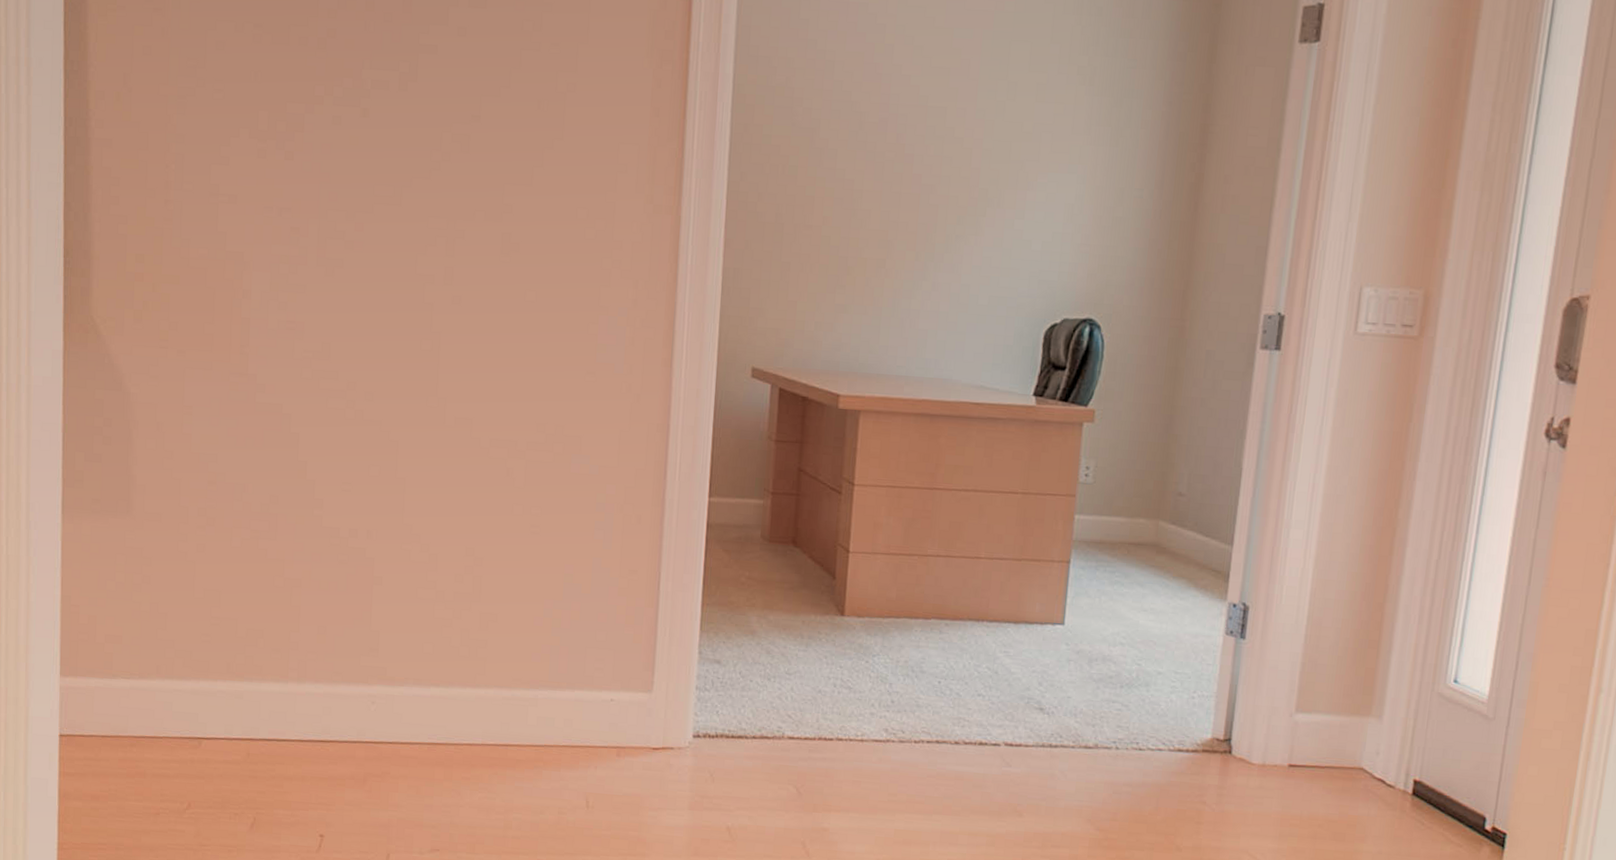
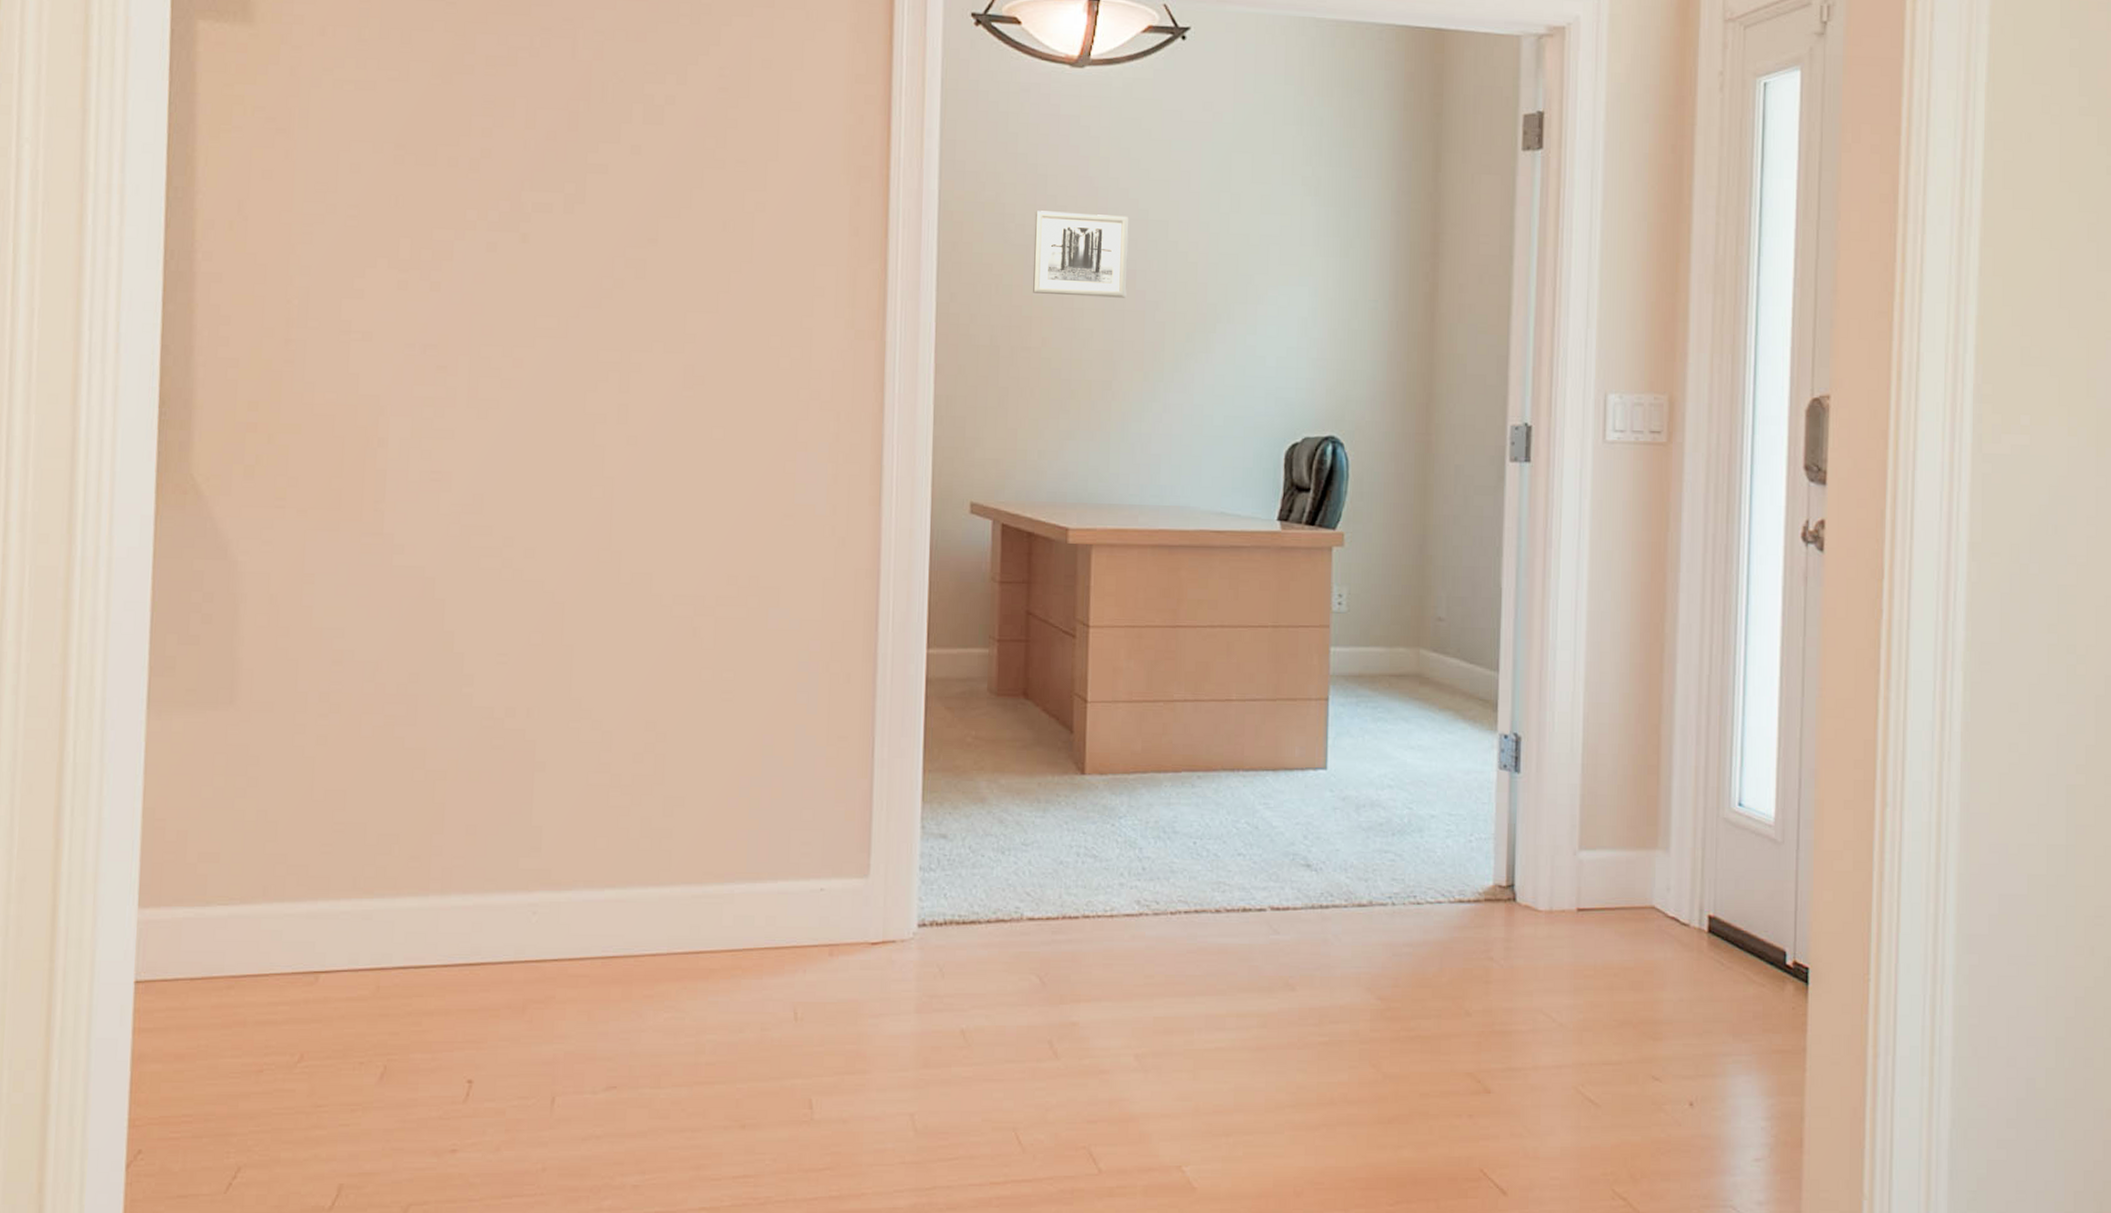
wall art: none [817,95,910,181] -> present [1033,210,1129,298]

